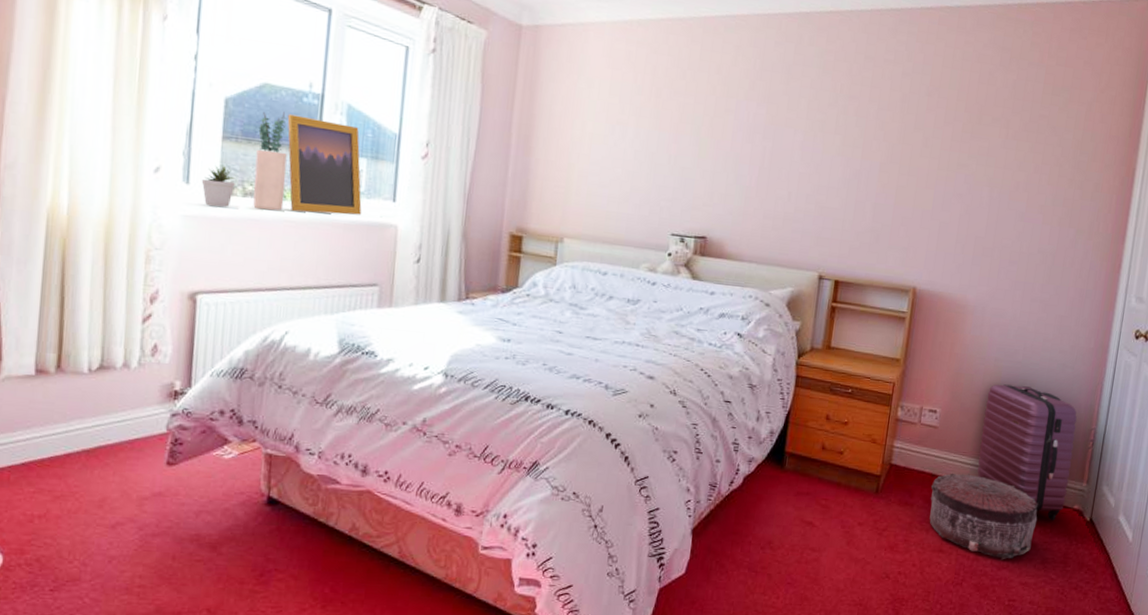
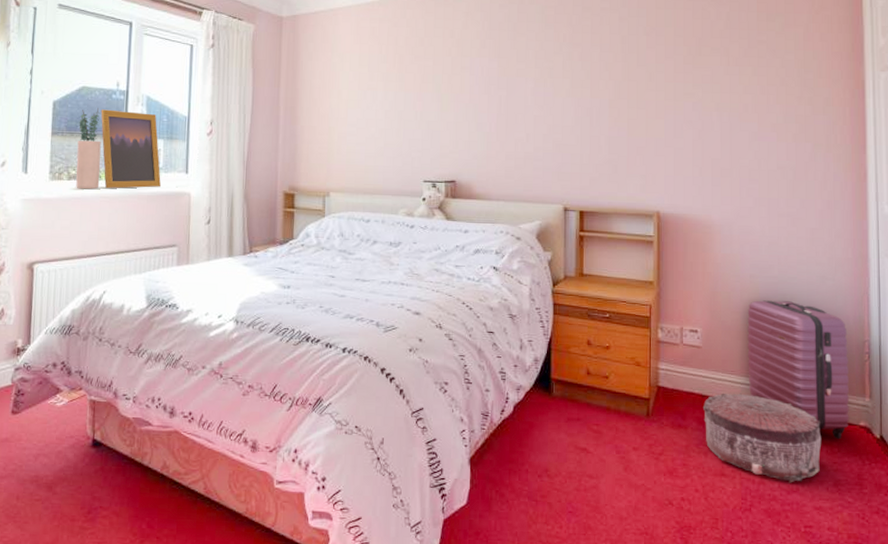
potted plant: present [201,165,236,208] -> none [36,155,62,191]

